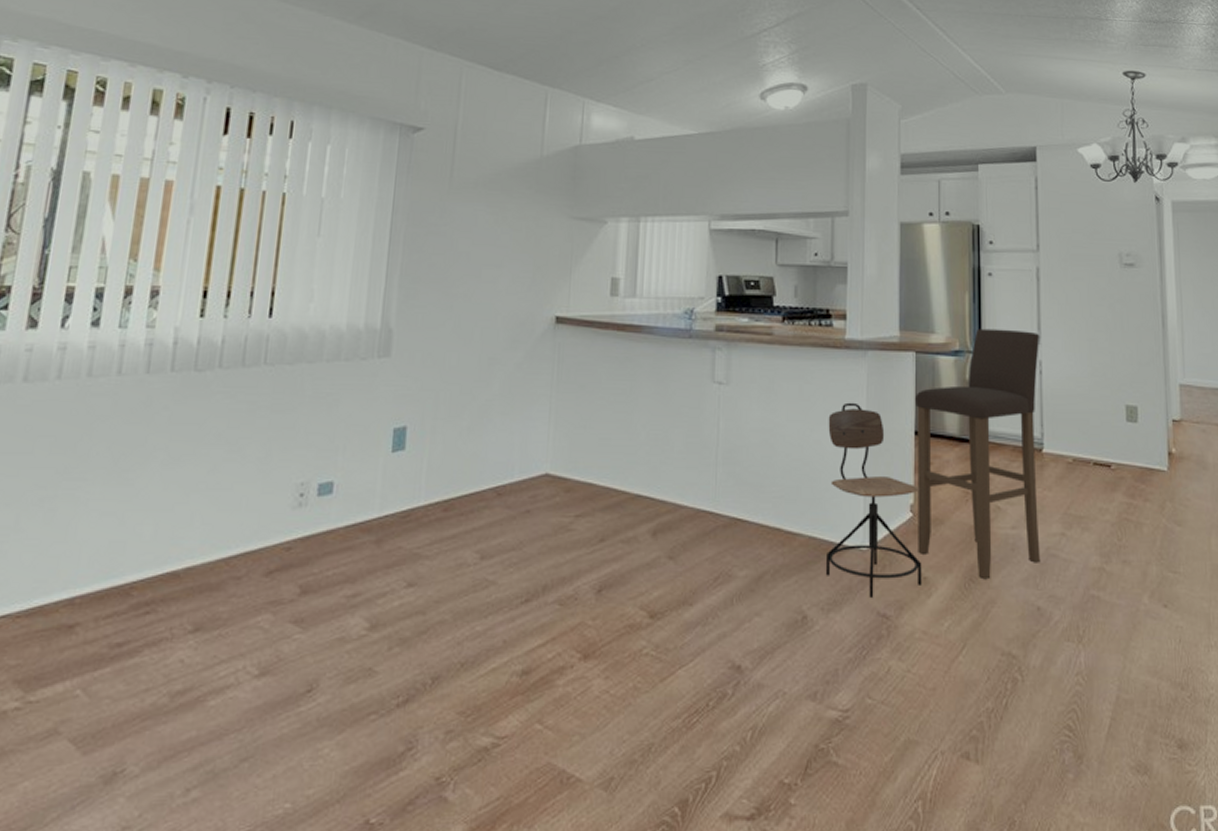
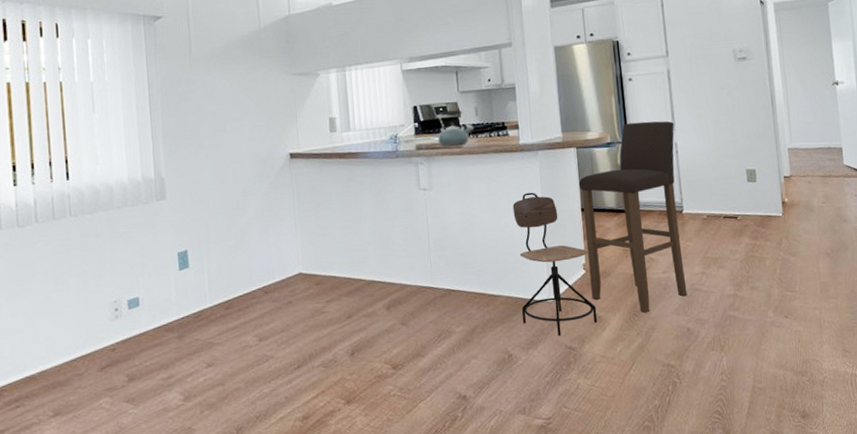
kettle: none [744,286,791,333] -> present [438,110,474,148]

